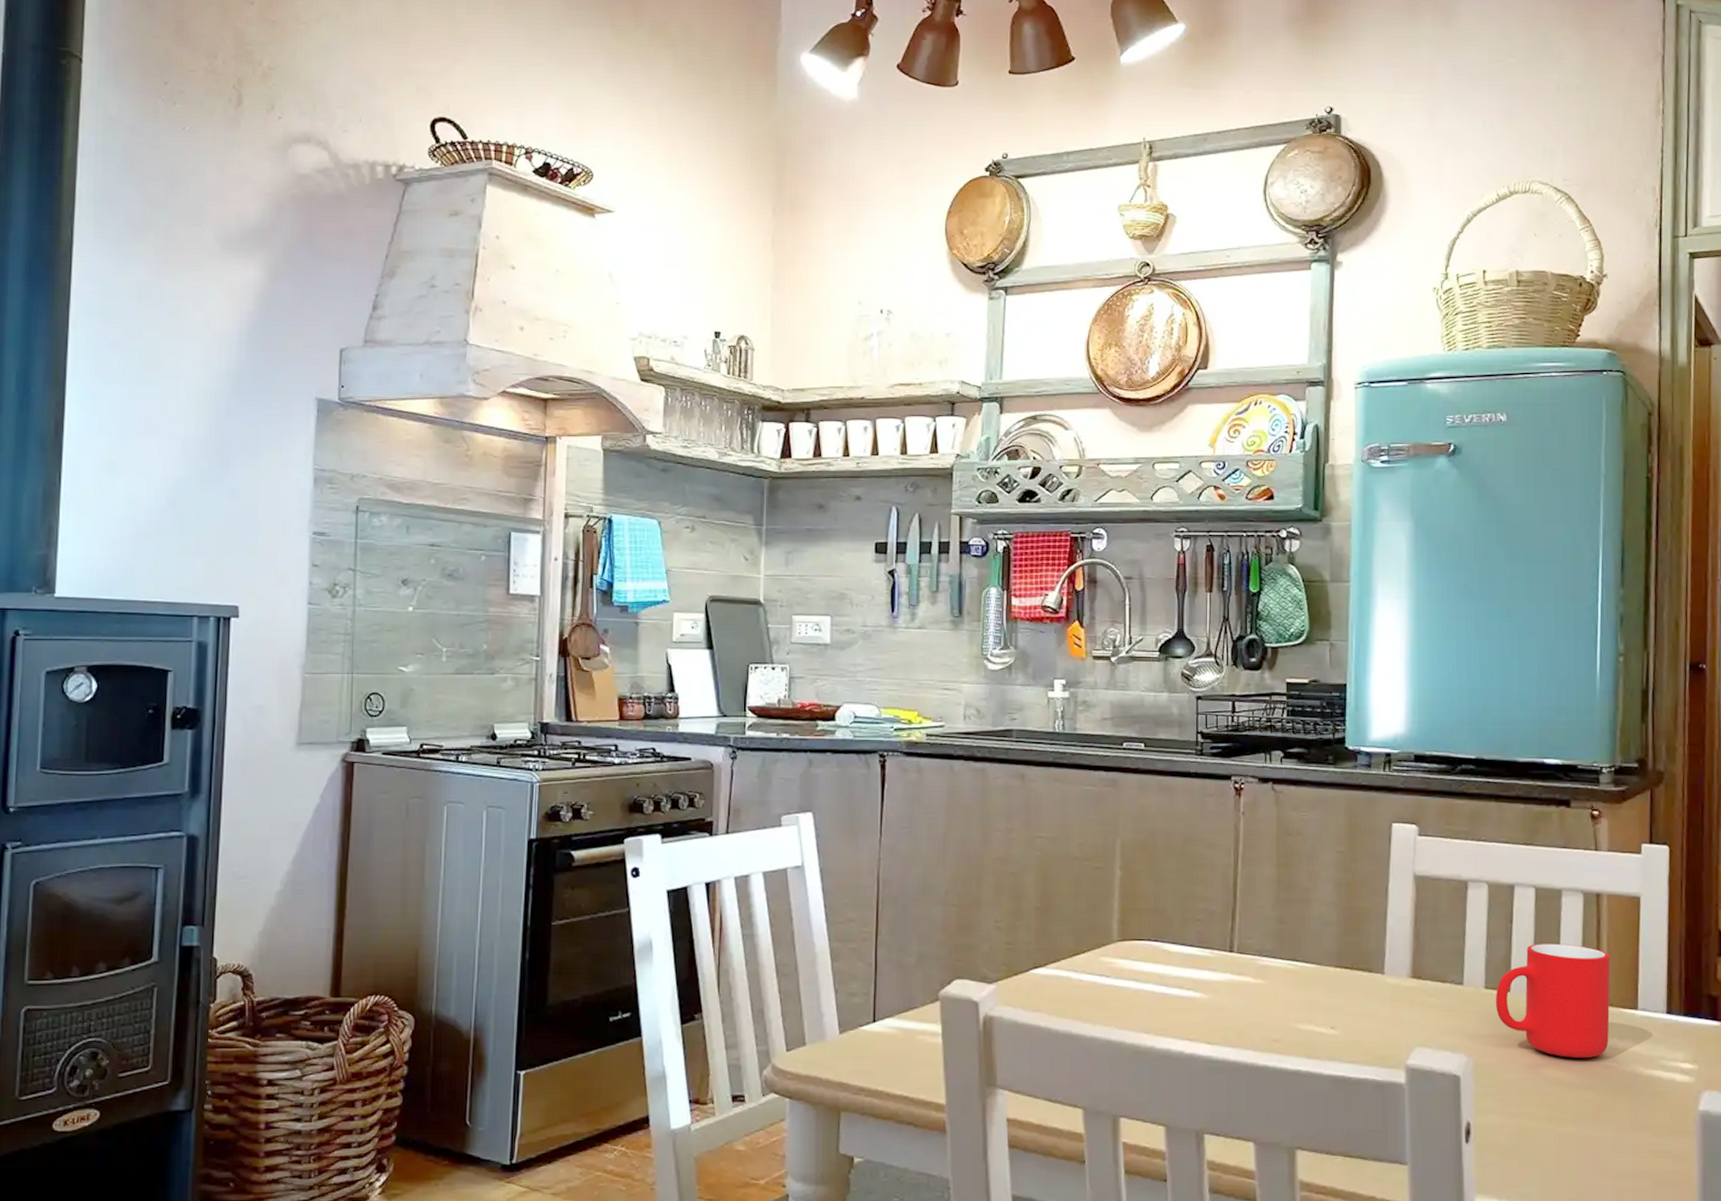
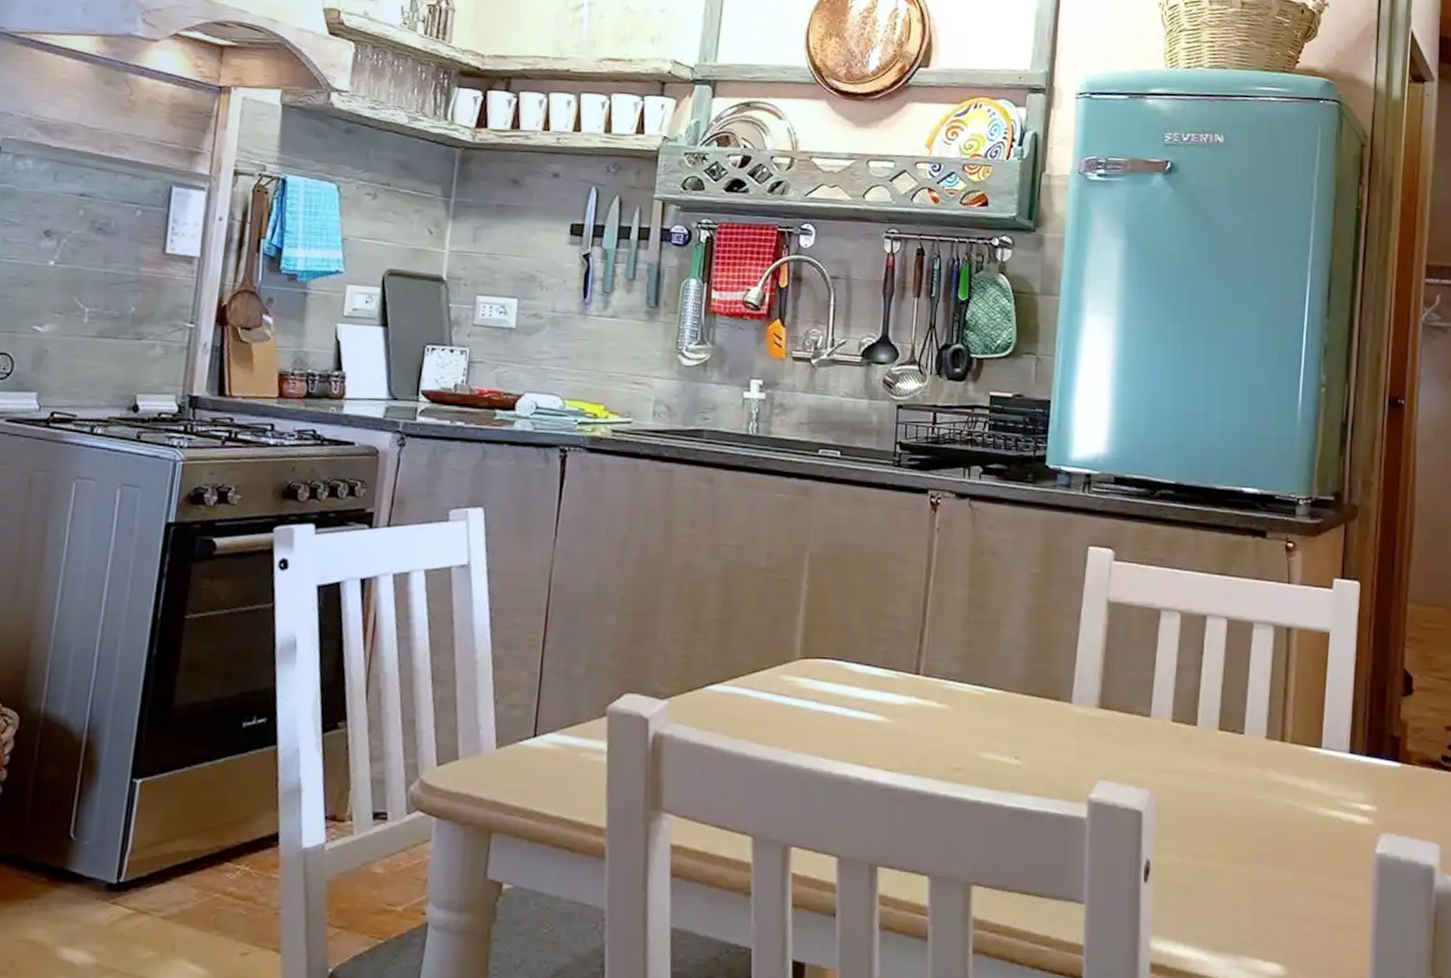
cup: present [1495,943,1611,1058] -> none [1181,677,1298,796]

